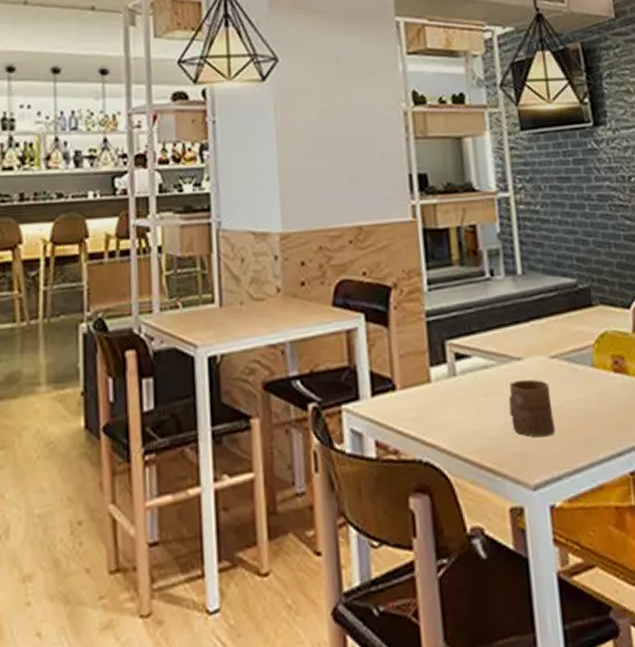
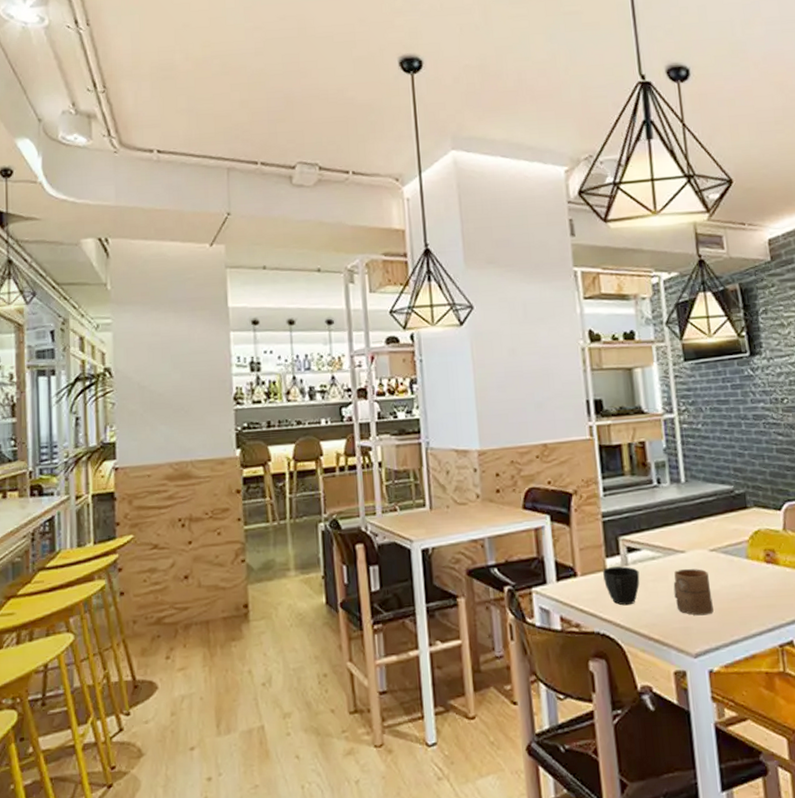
cup: none [425,377,470,426] -> present [602,566,640,606]

